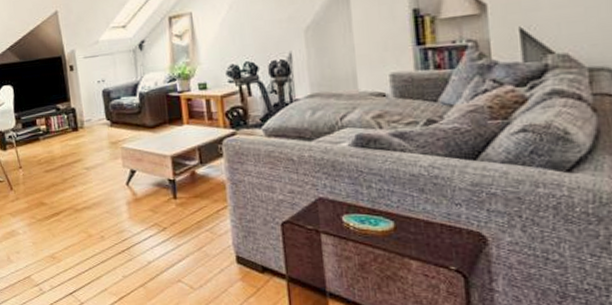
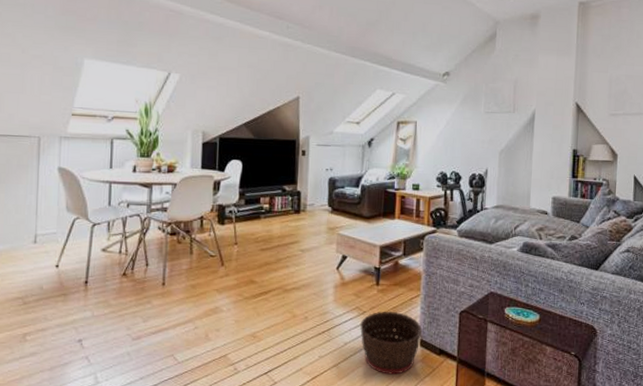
basket: none [162,226,237,295] -> present [360,311,422,375]

